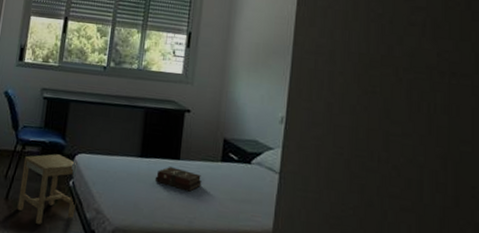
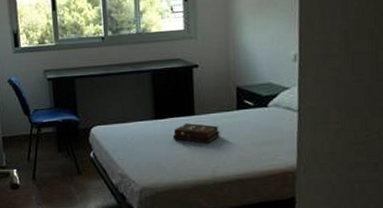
stool: present [17,154,77,224] -> none [42,130,101,196]

